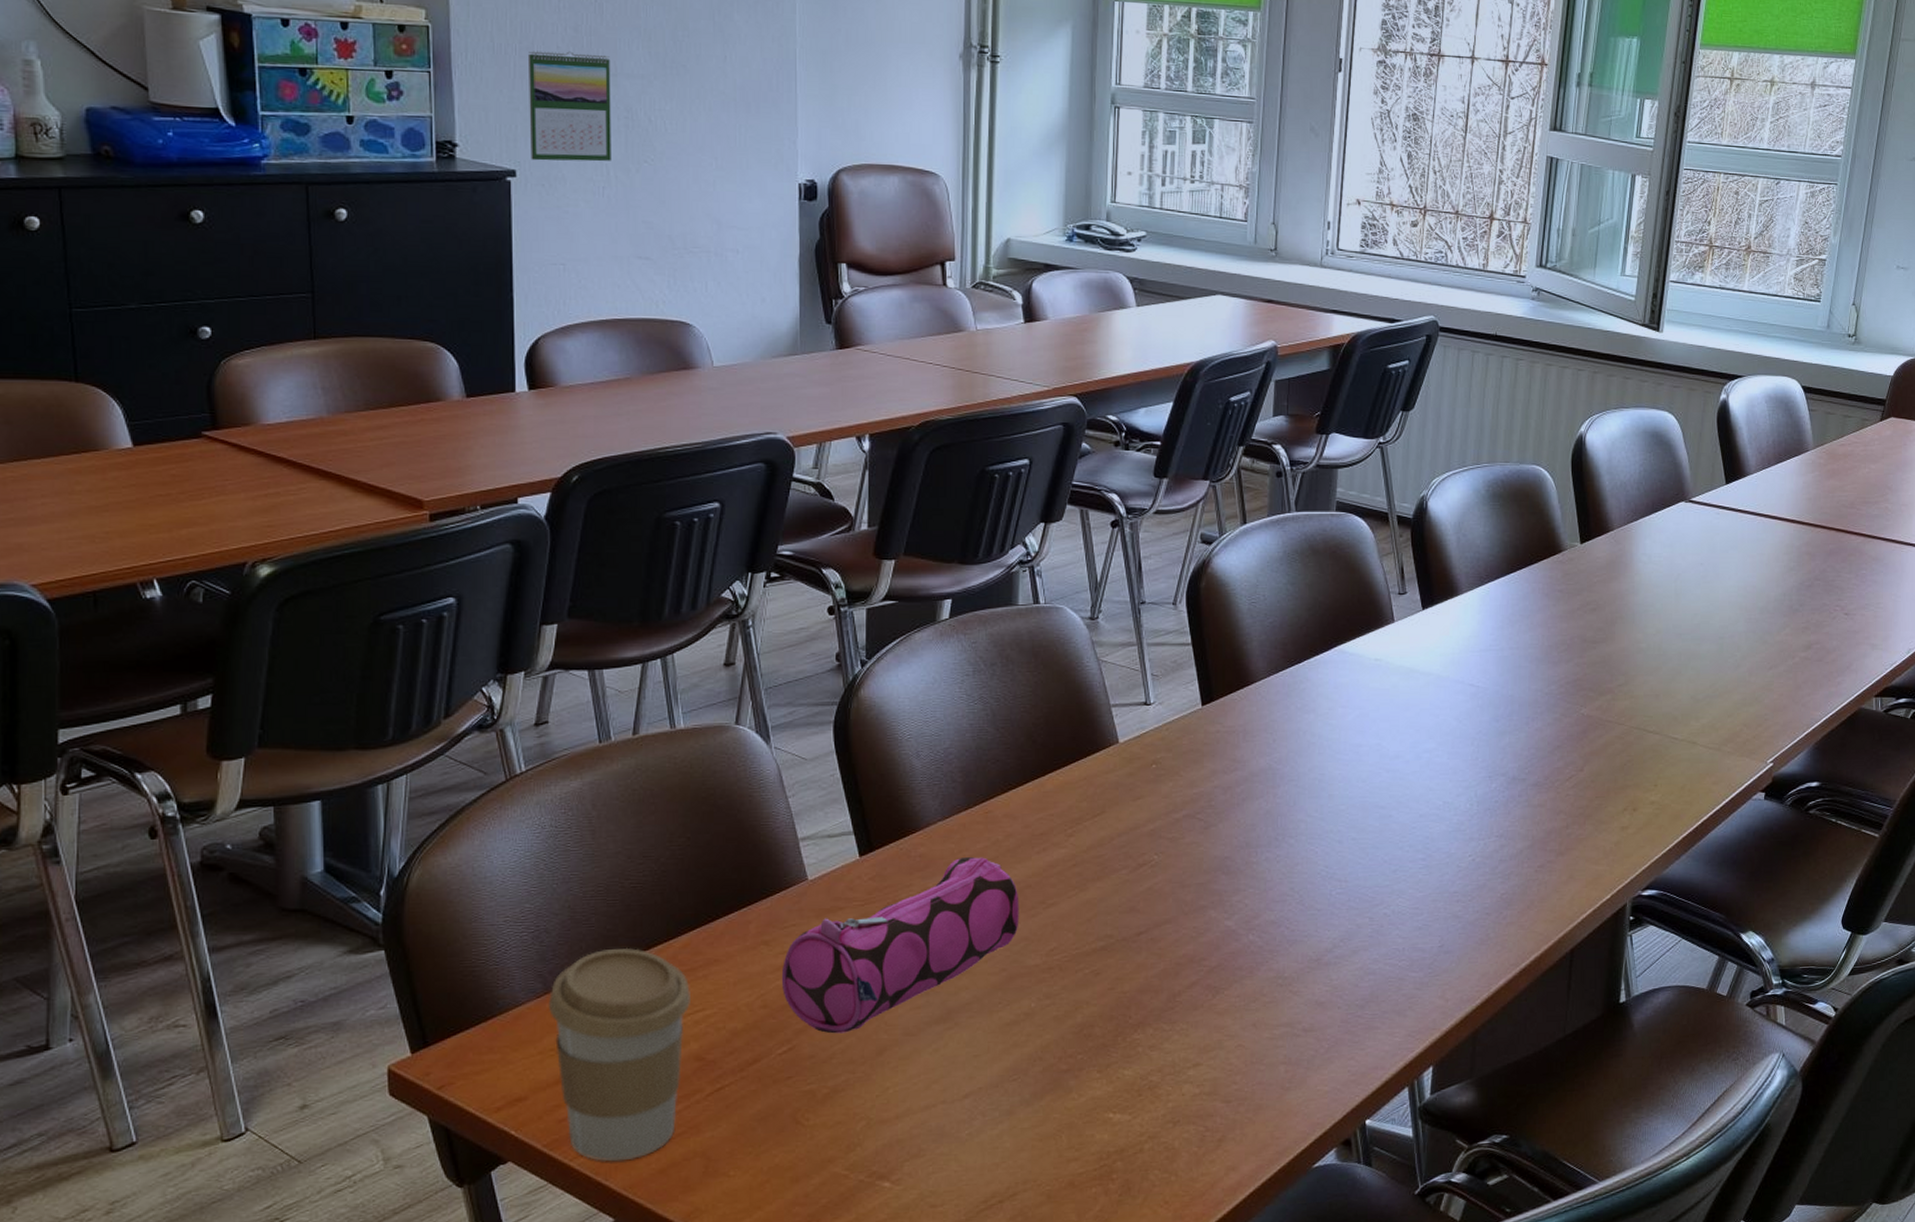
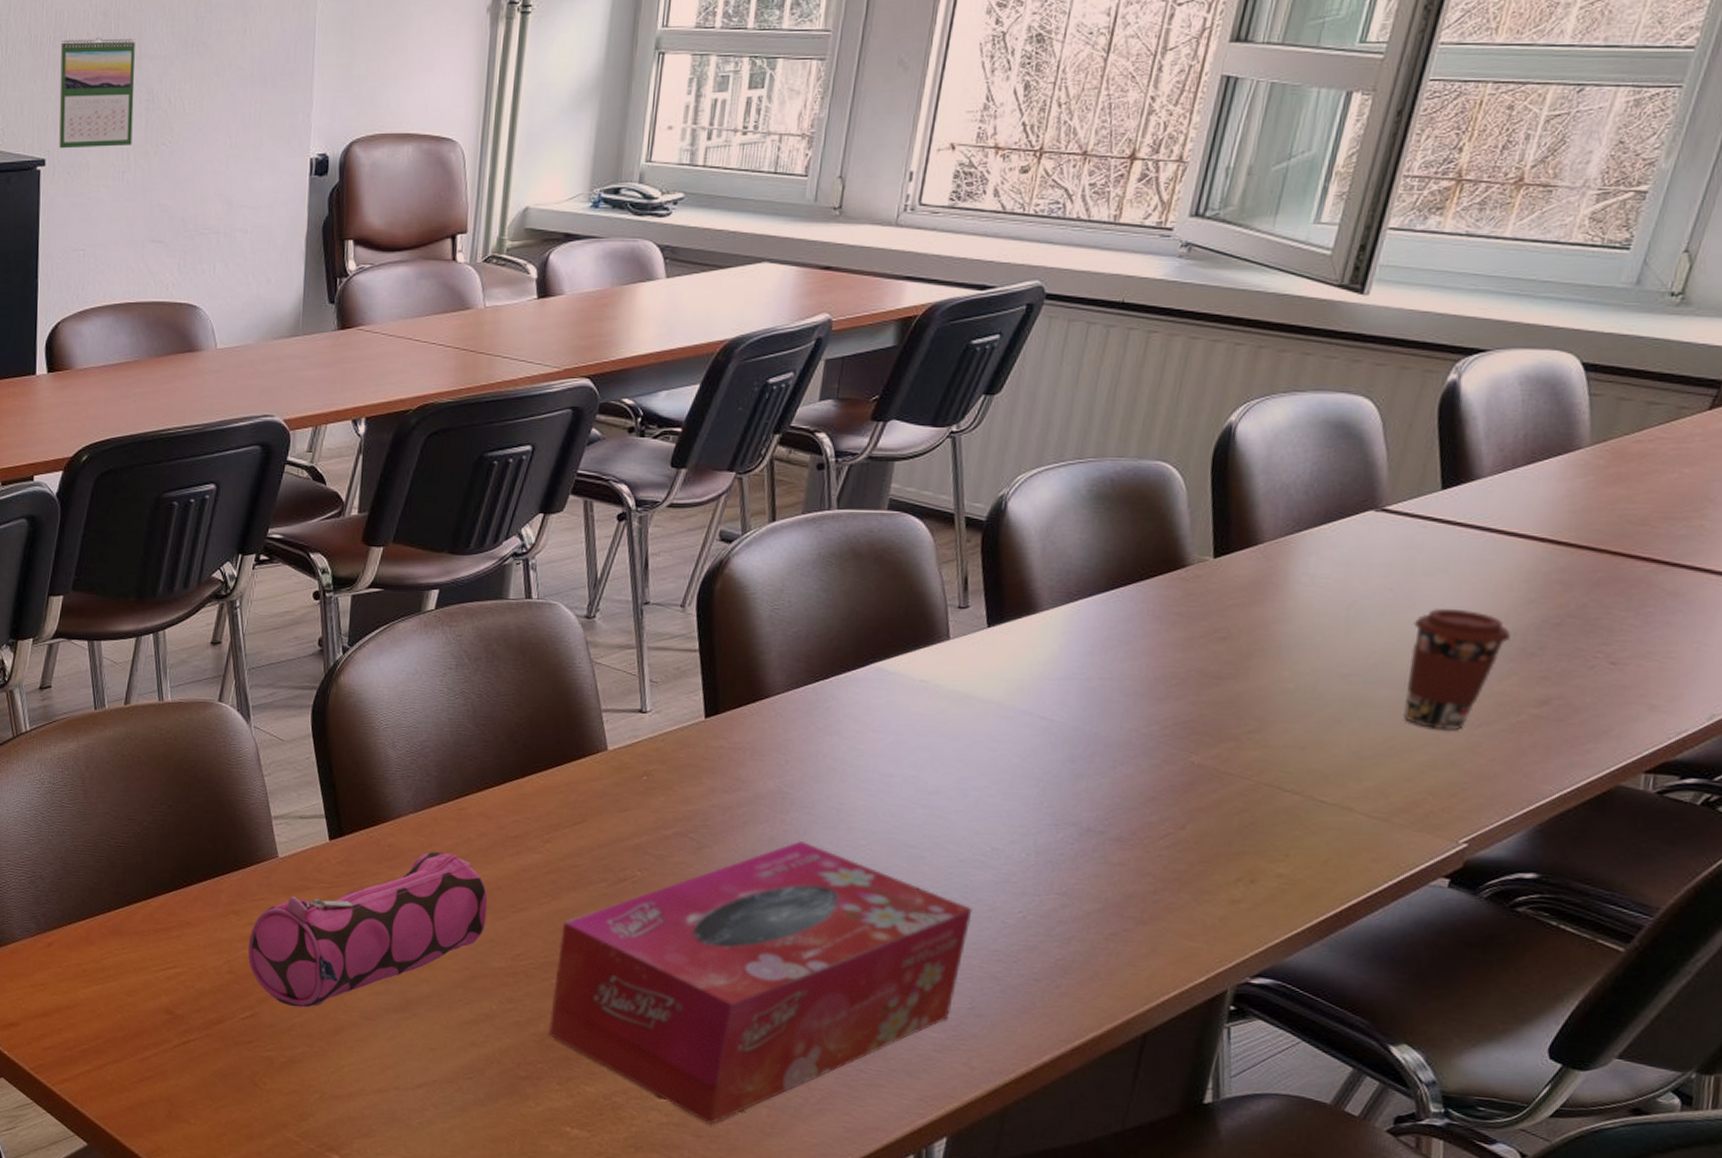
coffee cup: present [548,947,690,1162] -> none [39,900,164,1094]
tissue box: none [1086,811,1434,1089] -> present [549,840,973,1125]
coffee cup: none [1719,577,1781,673] -> present [1404,607,1511,730]

